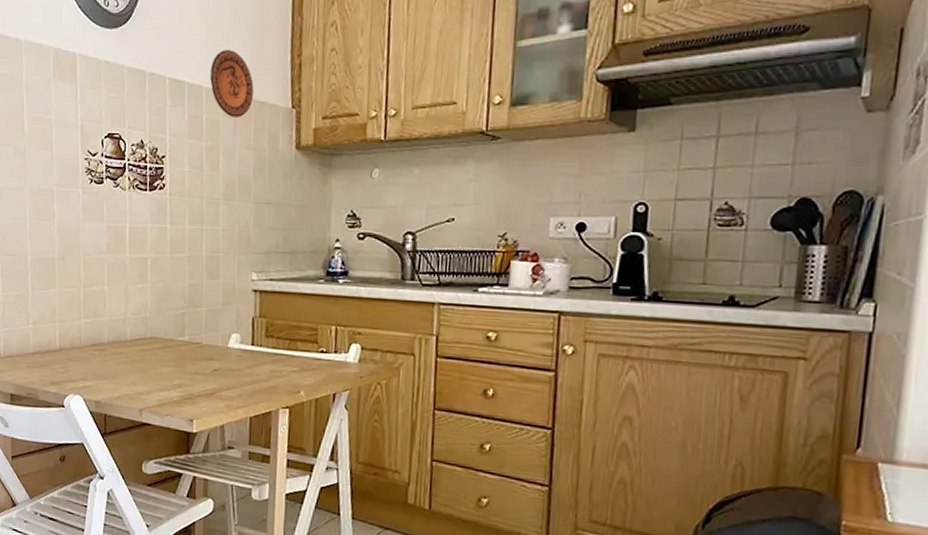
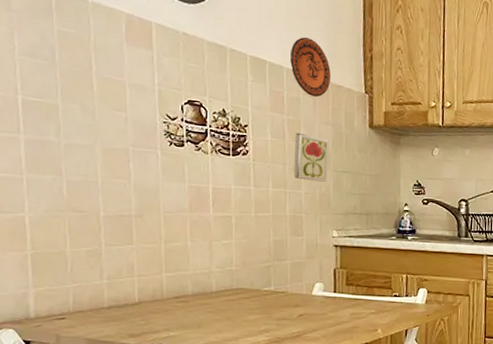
decorative tile: none [211,160,250,216] -> present [294,132,329,182]

